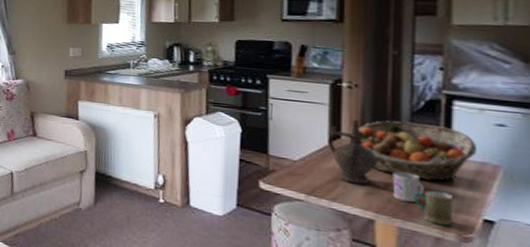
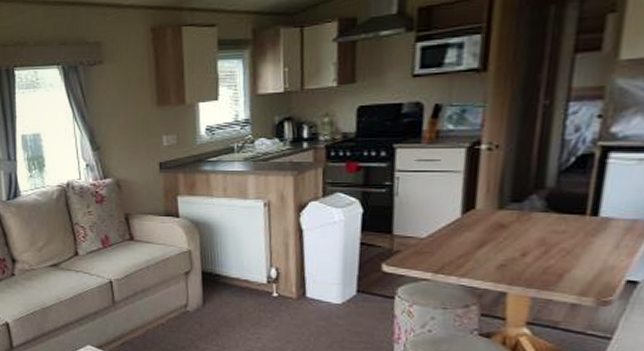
ceremonial vessel: present [327,120,379,185] -> none [460,186,517,257]
fruit basket: present [359,120,476,181] -> none [496,182,630,245]
mug: present [392,171,424,203] -> none [528,238,565,271]
mug: present [413,190,452,226] -> none [551,255,595,291]

